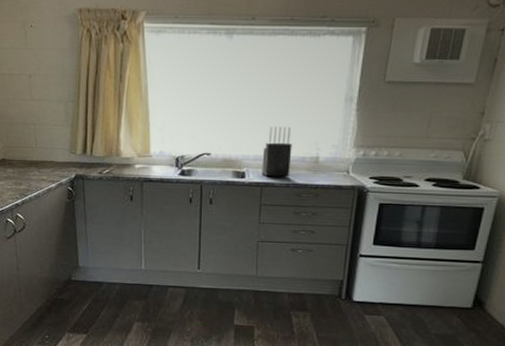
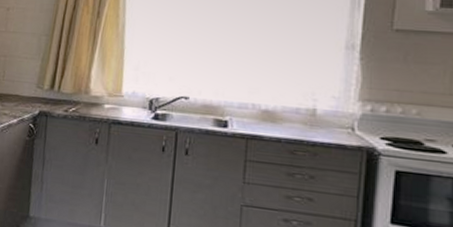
knife block: present [262,127,292,177] -> none [247,72,284,130]

